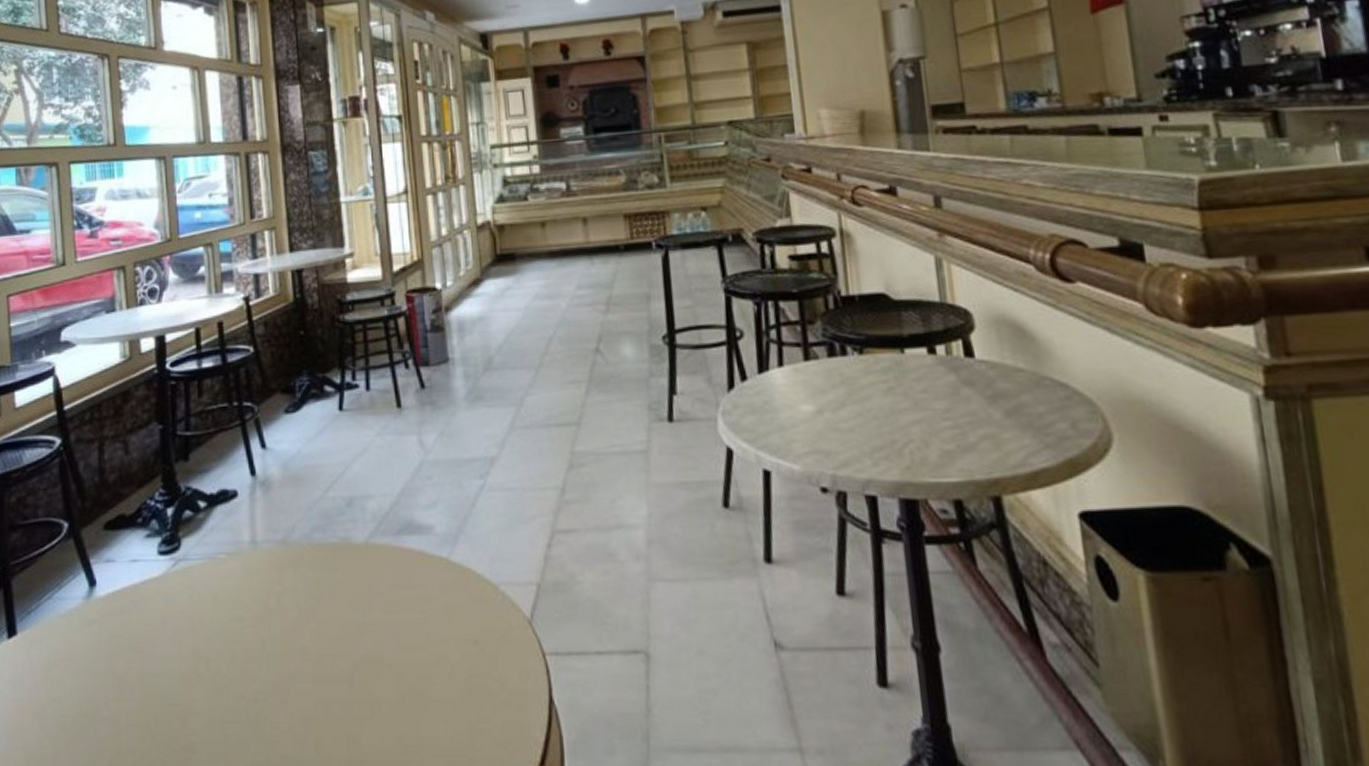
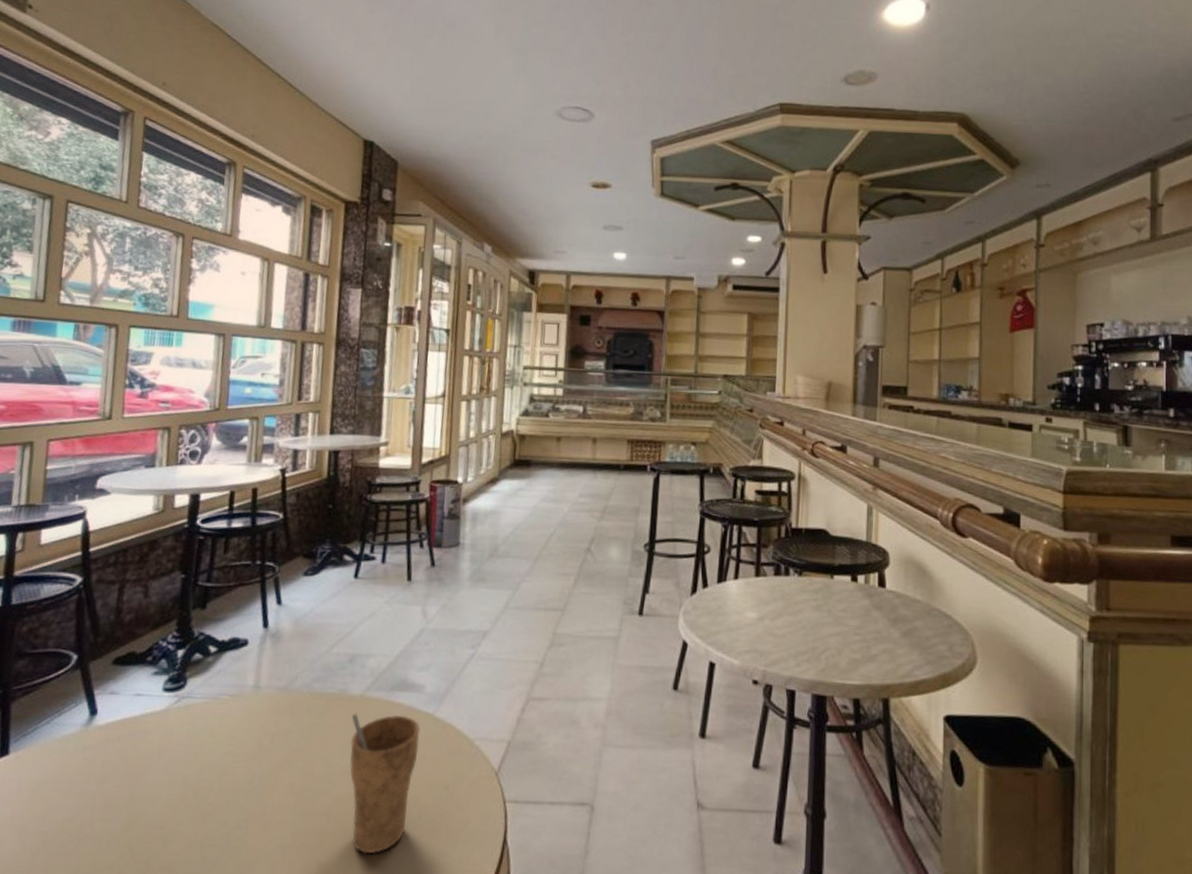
cup: none [360,561,438,724] -> present [349,713,421,854]

